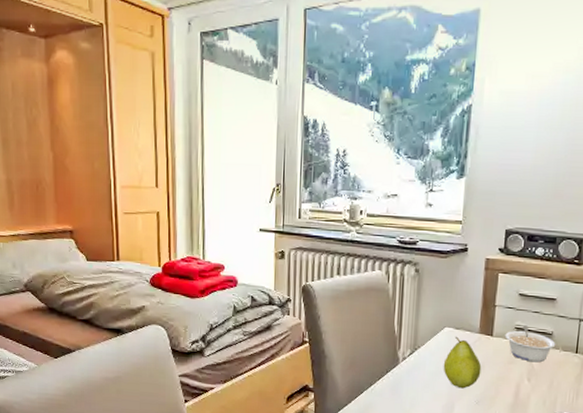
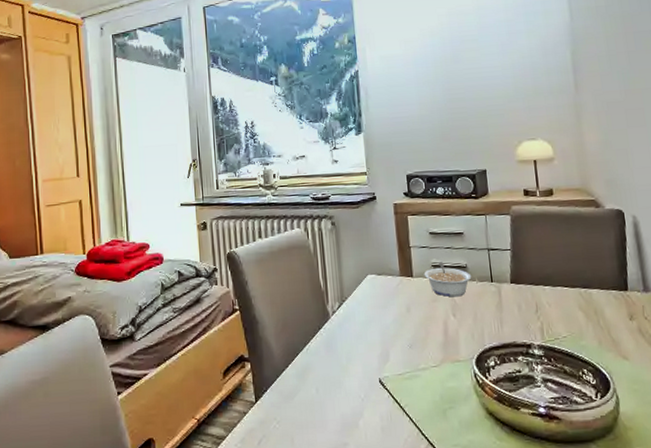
fruit: present [443,336,482,389] -> none [371,282,409,335]

